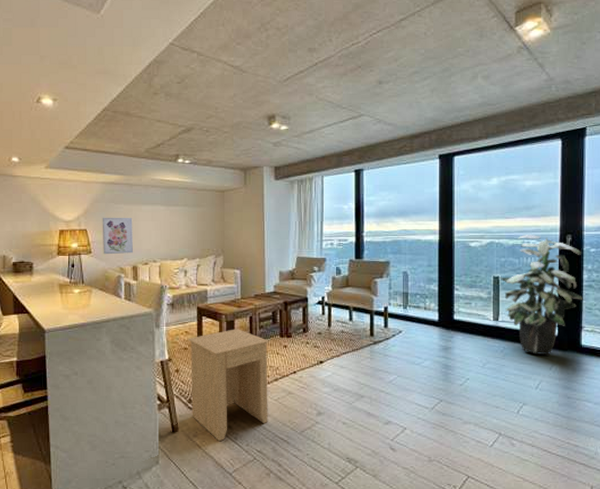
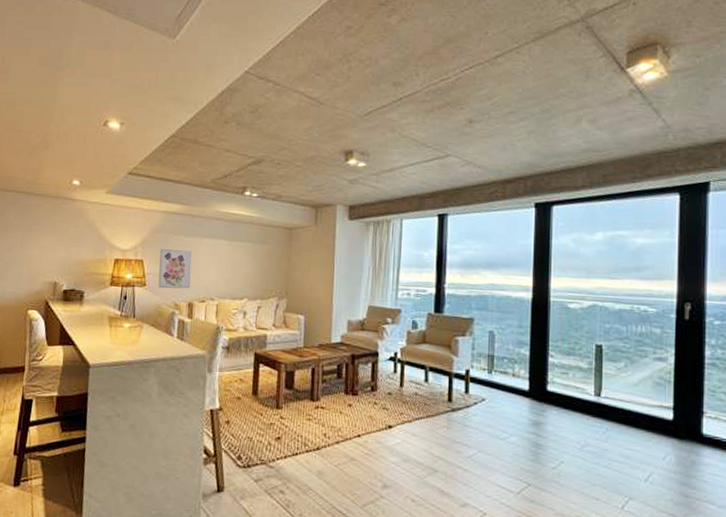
side table: present [188,329,269,442] -> none [240,380,332,508]
indoor plant: present [498,235,584,356] -> none [602,299,706,443]

